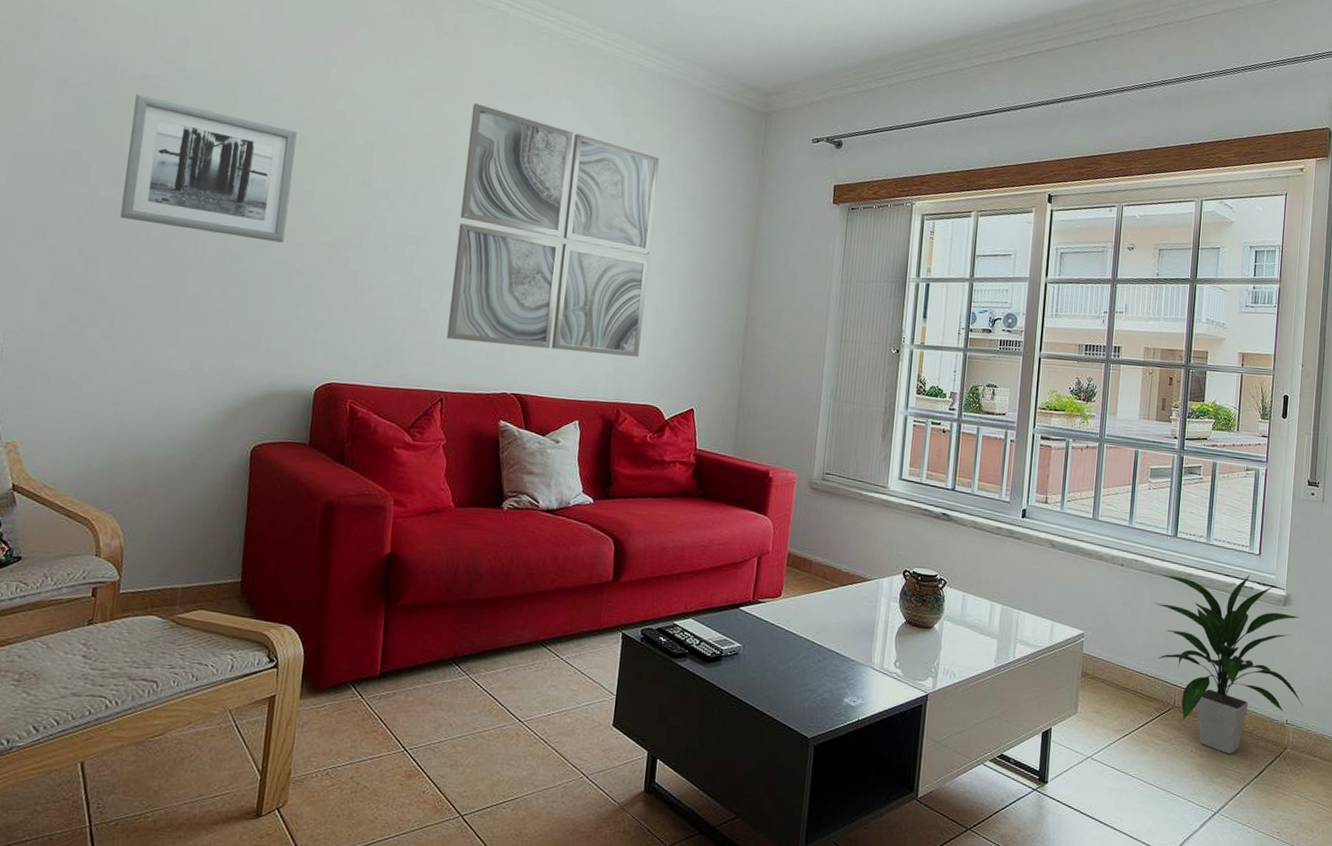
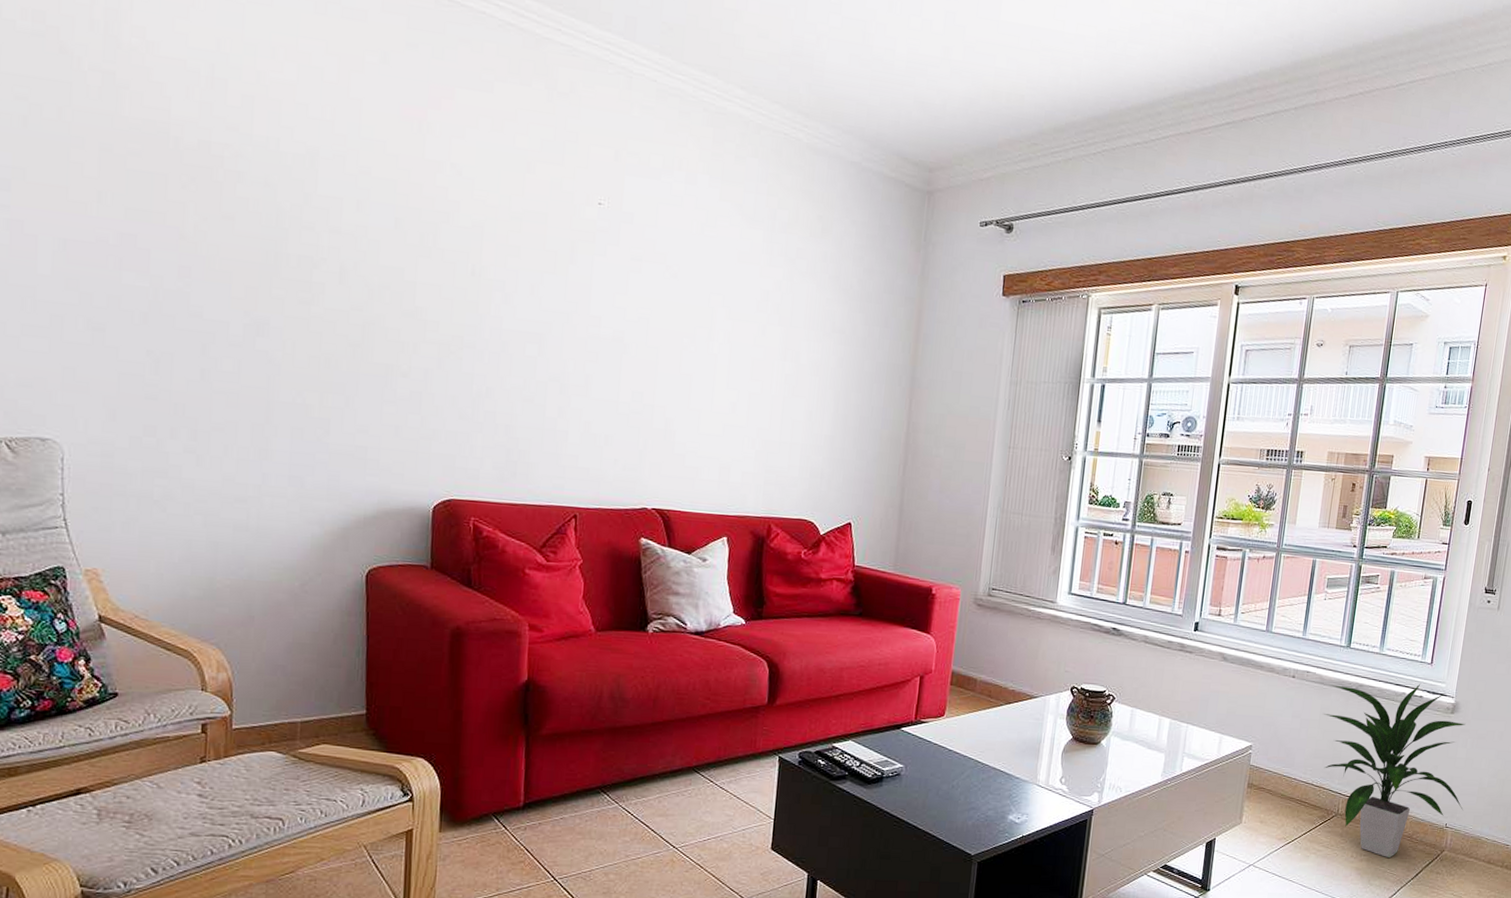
wall art: present [120,94,297,243] -> none [191,165,392,342]
wall art: present [447,103,660,357] -> none [578,179,810,468]

